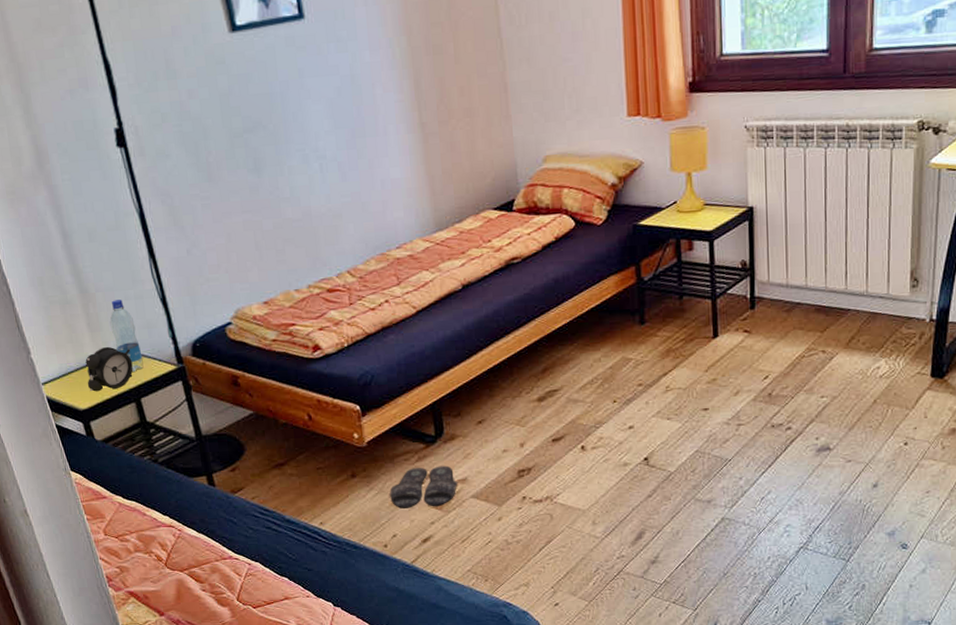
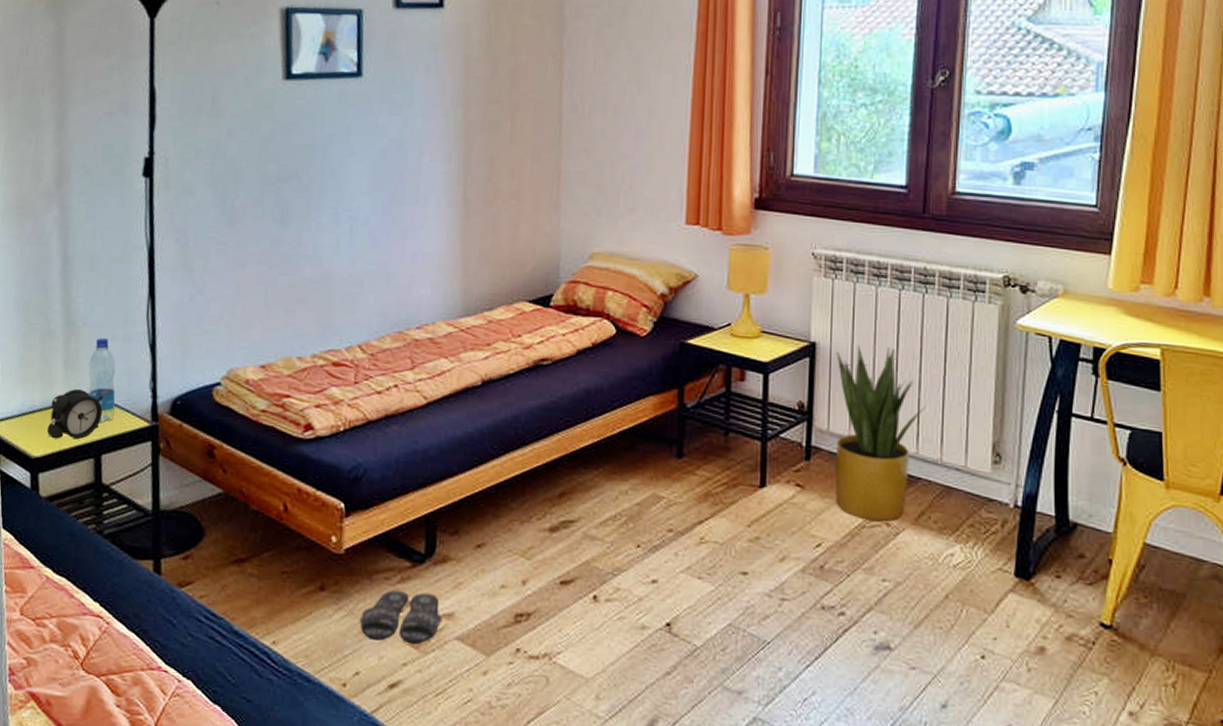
planter: none [772,201,852,351] -> present [835,345,926,522]

